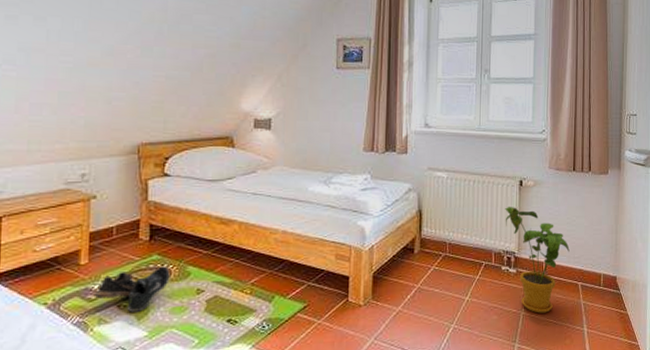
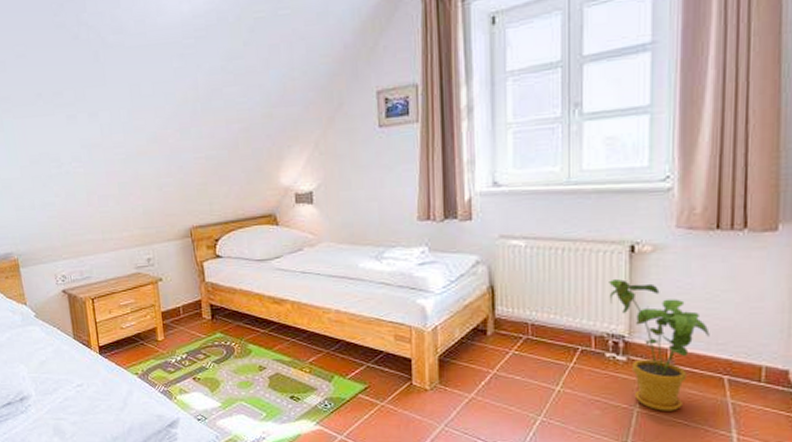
shoe: present [95,266,170,312] -> none [173,343,234,385]

